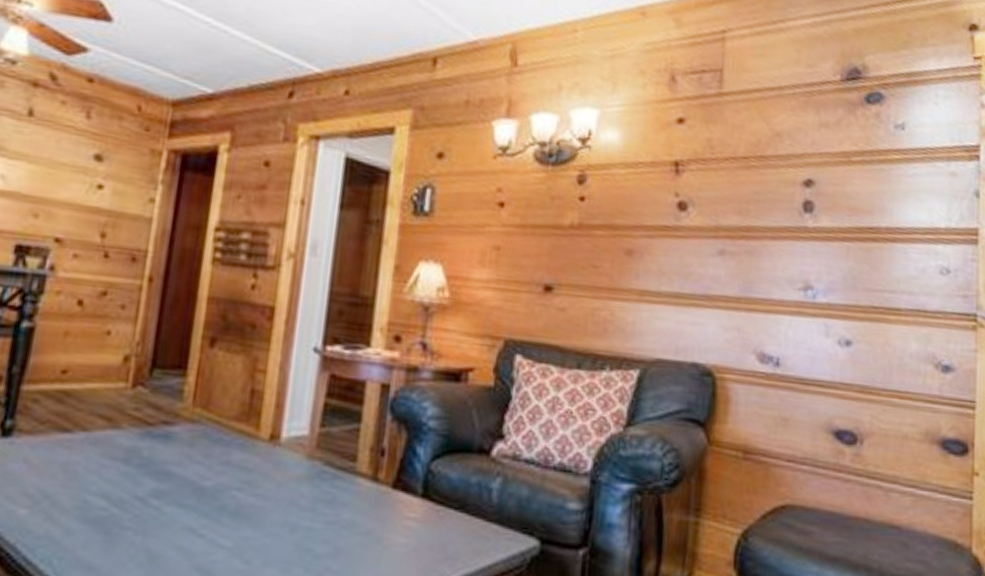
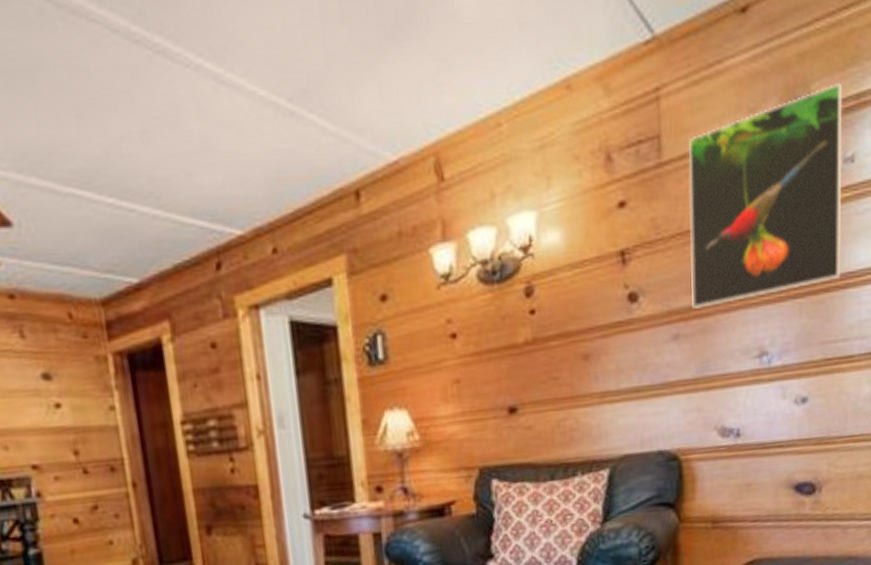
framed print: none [740,60,895,233] -> present [689,82,843,309]

